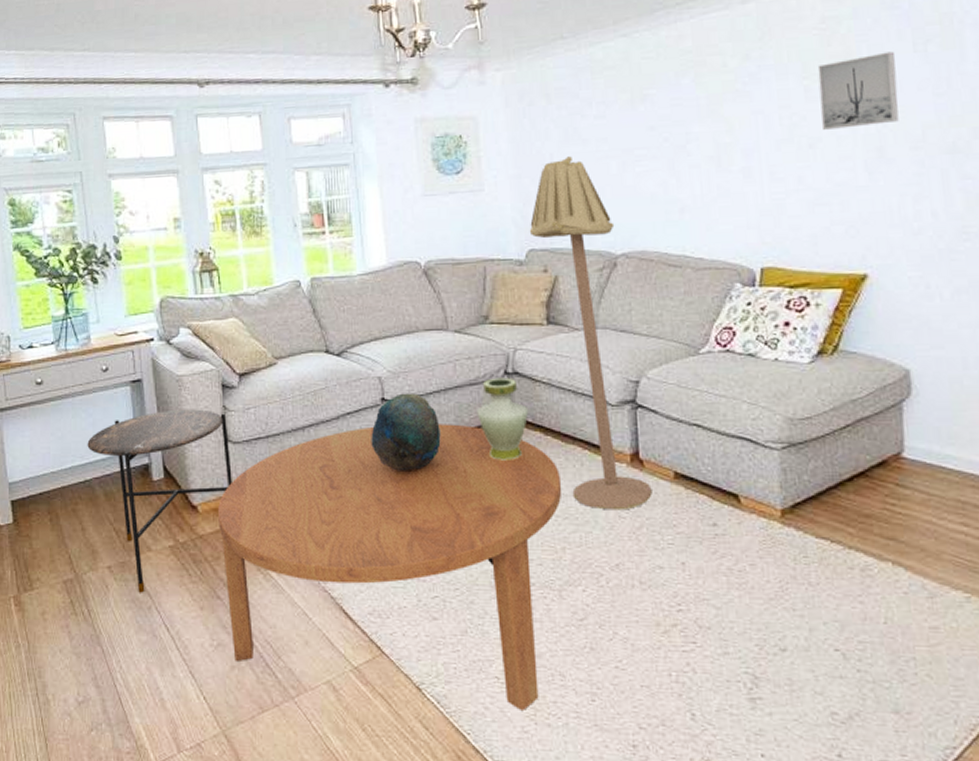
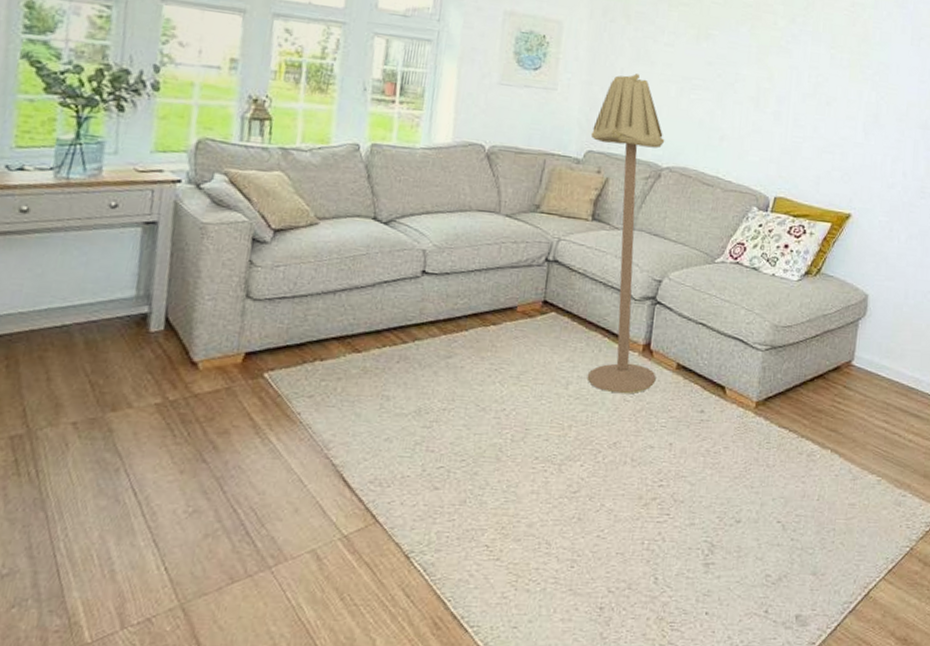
side table: present [87,409,232,593] -> none [73,258,251,453]
coffee table: present [217,424,562,710] -> none [210,297,579,577]
decorative bowl: present [371,393,441,471] -> none [403,268,476,344]
vase: present [477,377,528,460] -> none [513,263,561,342]
wall art: present [817,51,899,130] -> none [839,39,899,97]

